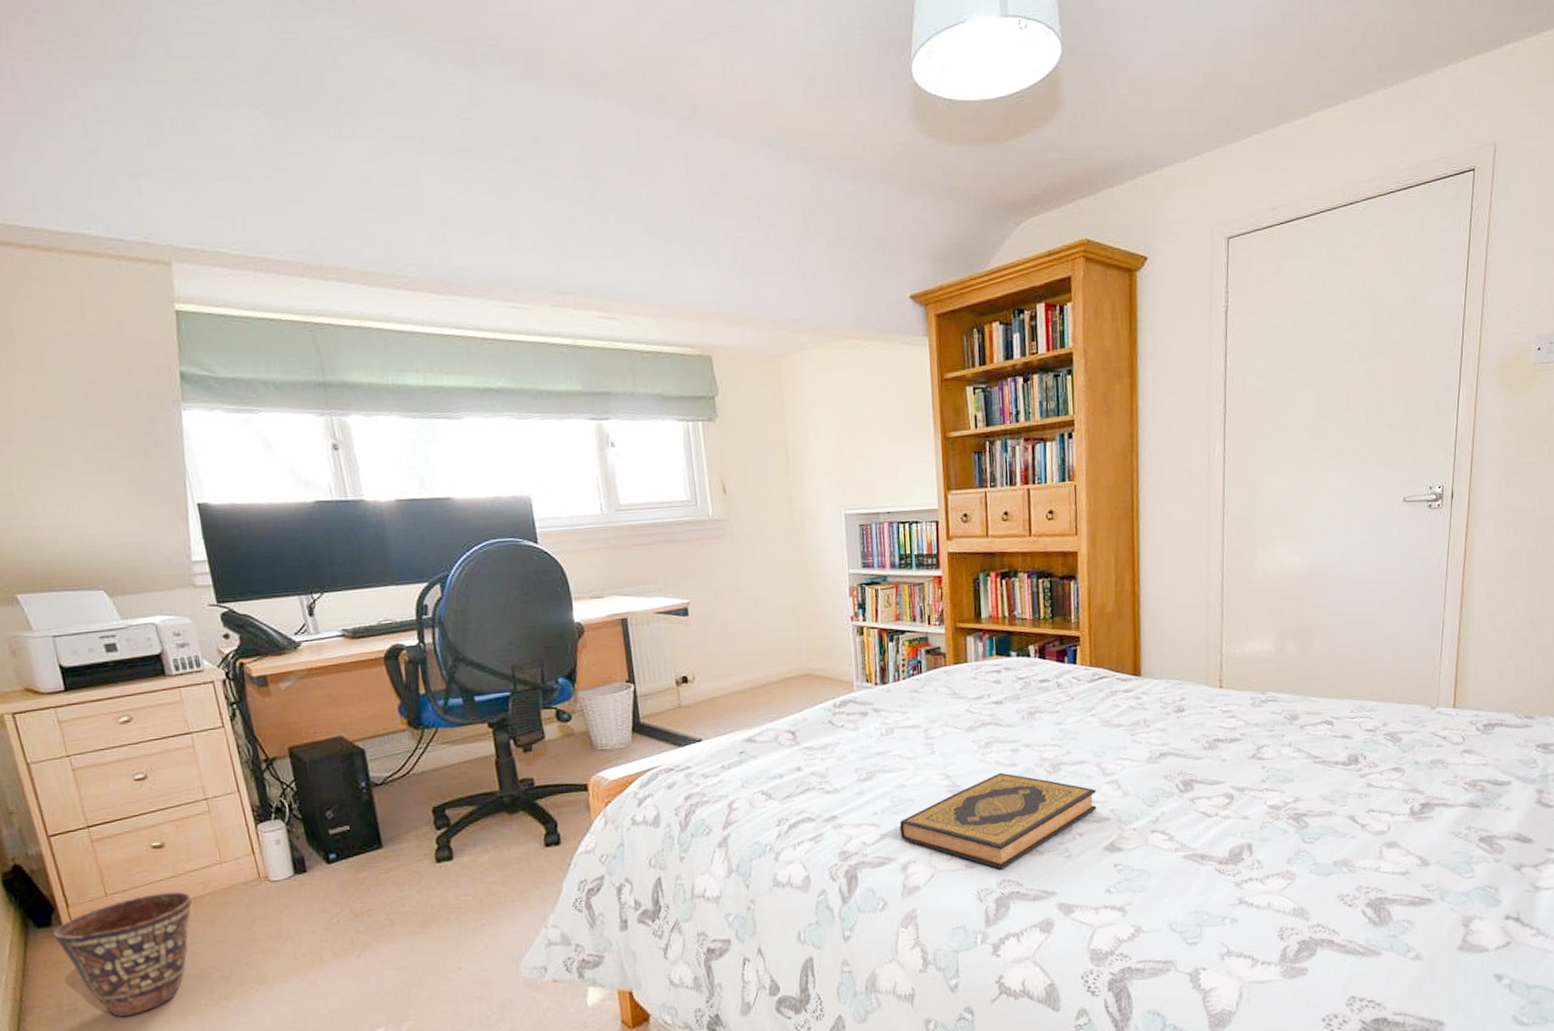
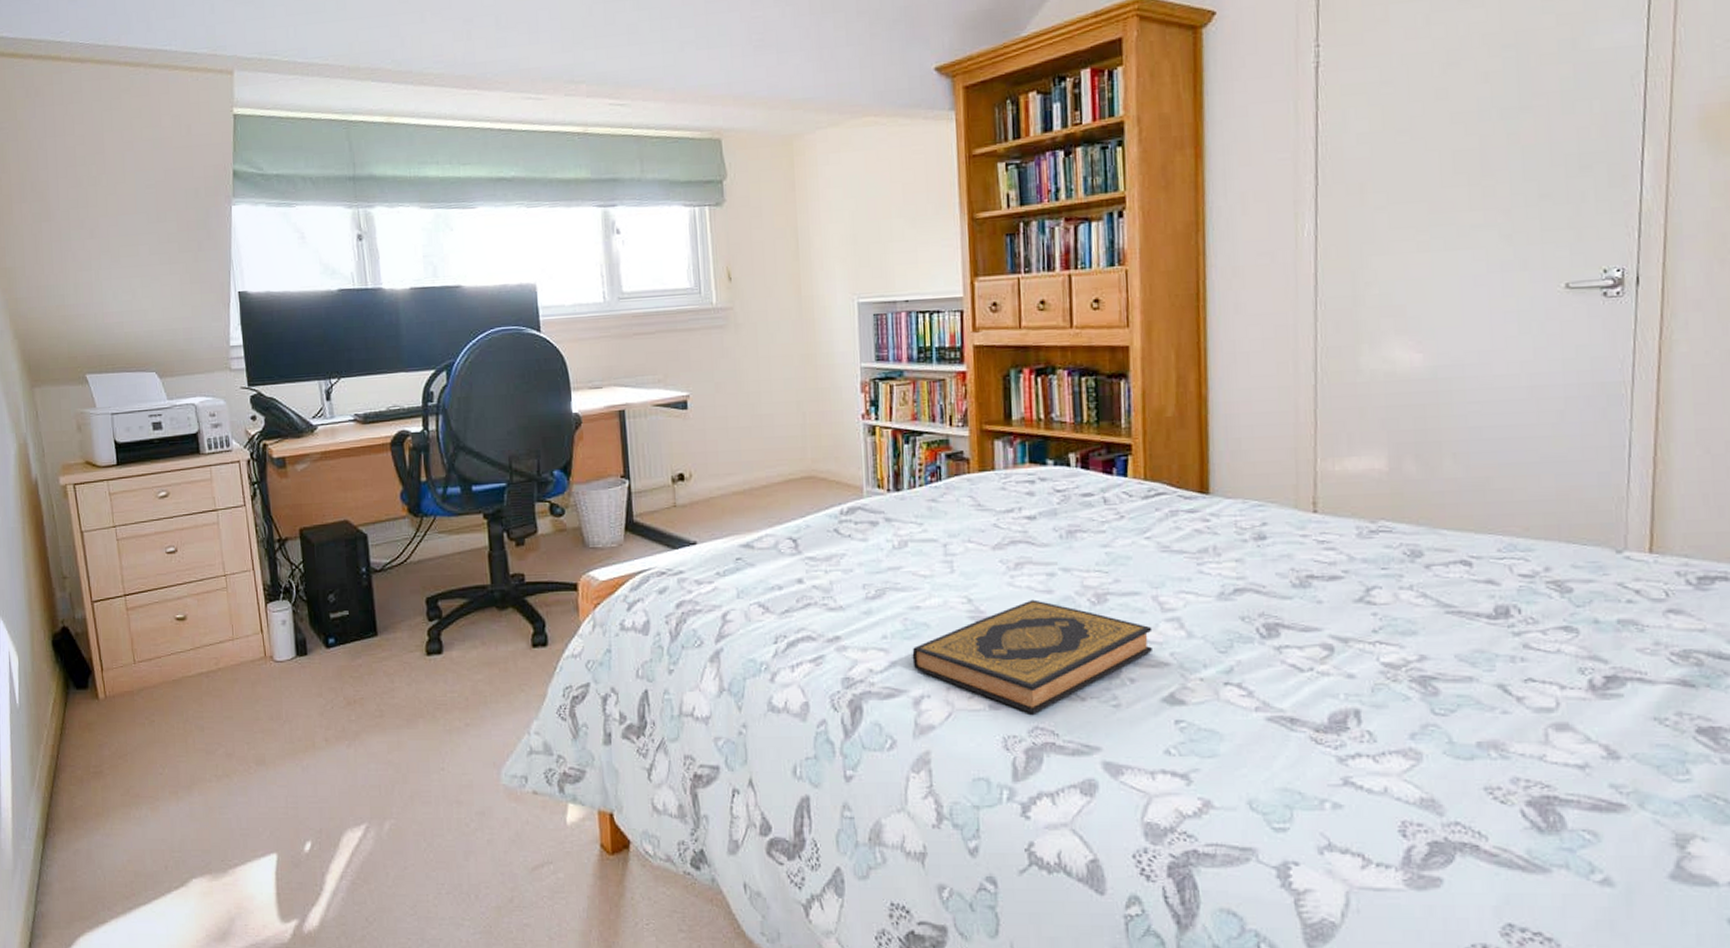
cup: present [52,891,192,1017] -> none [87,664,205,783]

